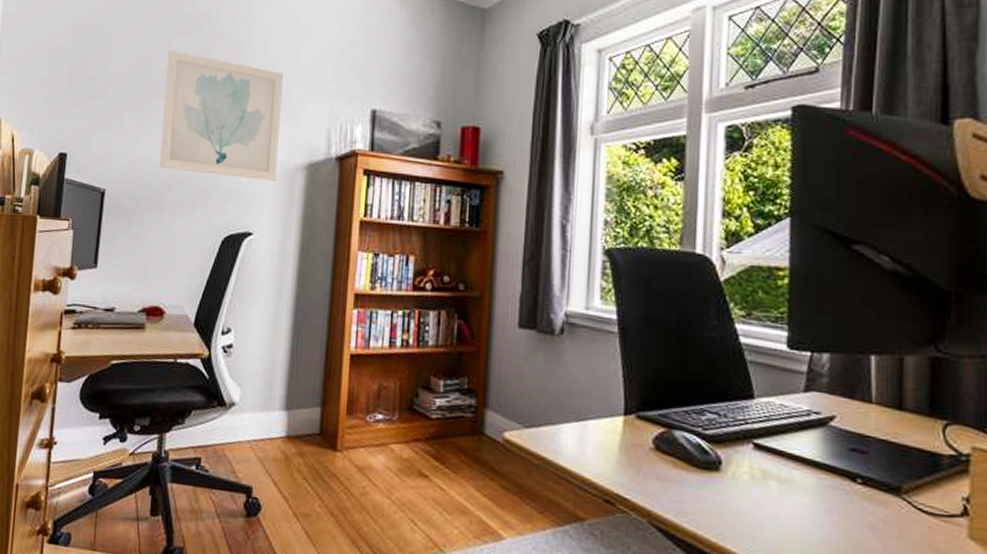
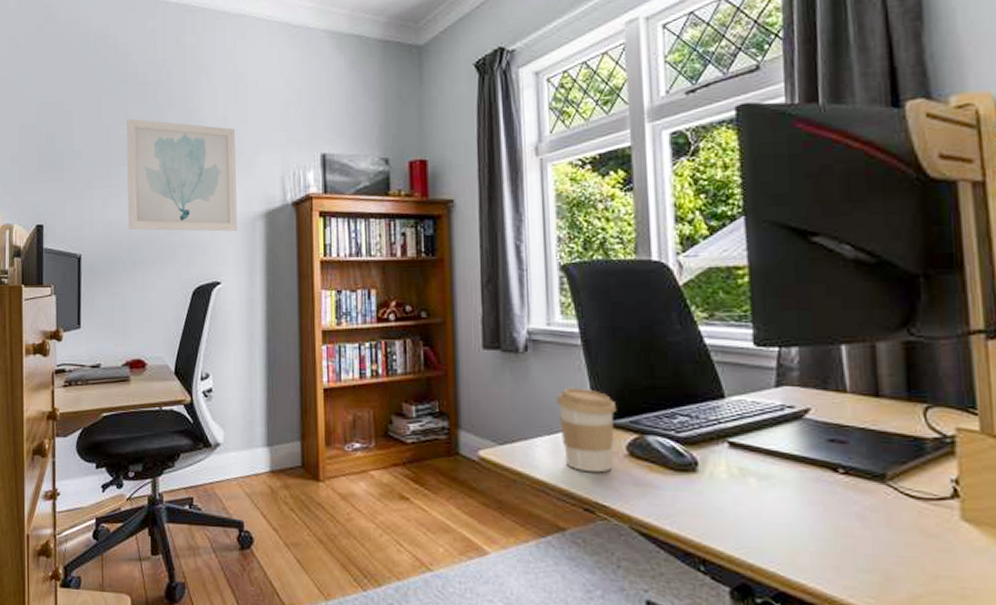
coffee cup: none [588,375,647,465] -> present [557,388,617,473]

